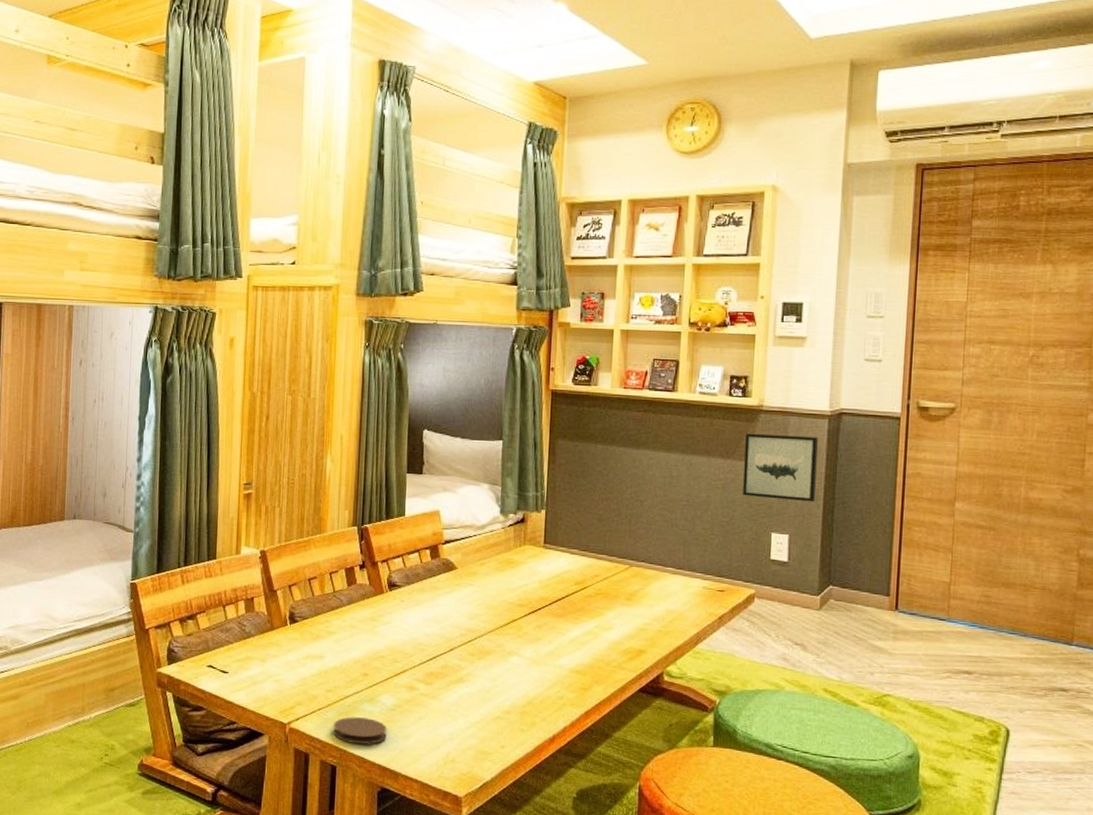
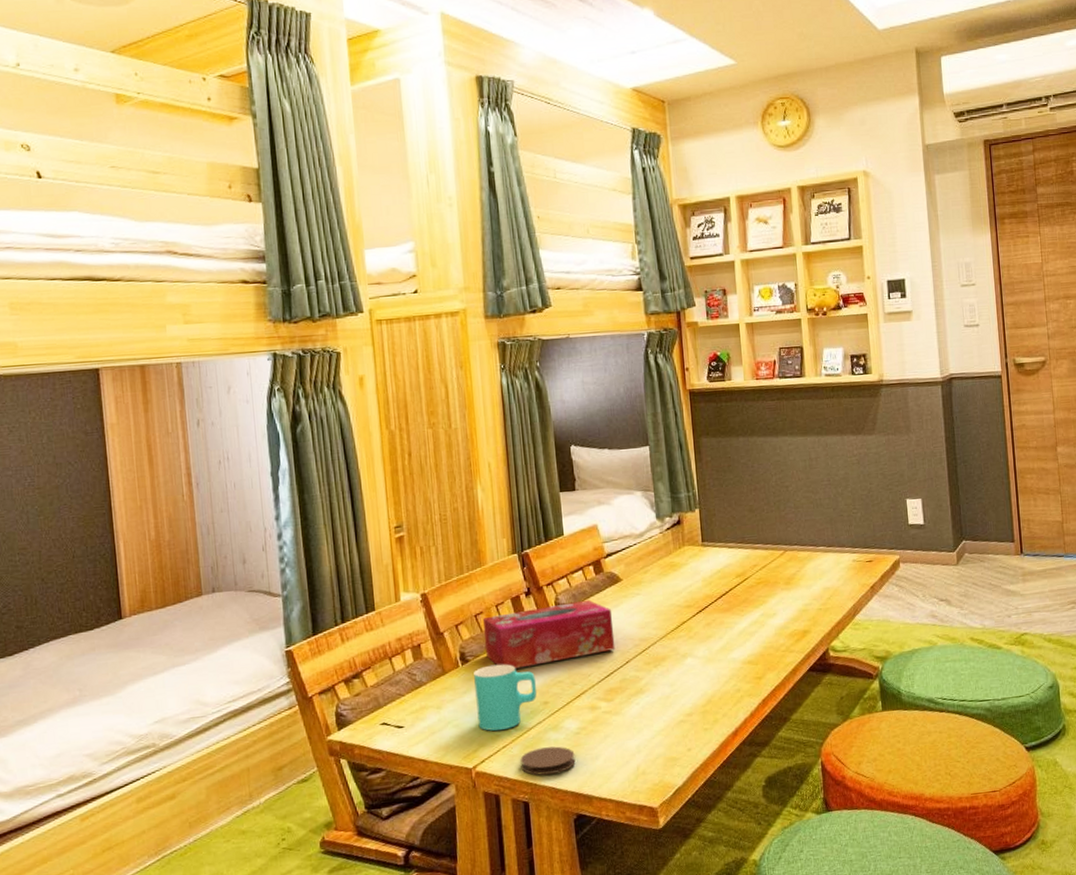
cup: none [298,629,358,693] -> present [474,664,537,731]
tissue box: none [314,582,443,637] -> present [482,599,615,669]
wall art: present [743,433,818,502] -> none [872,403,939,468]

